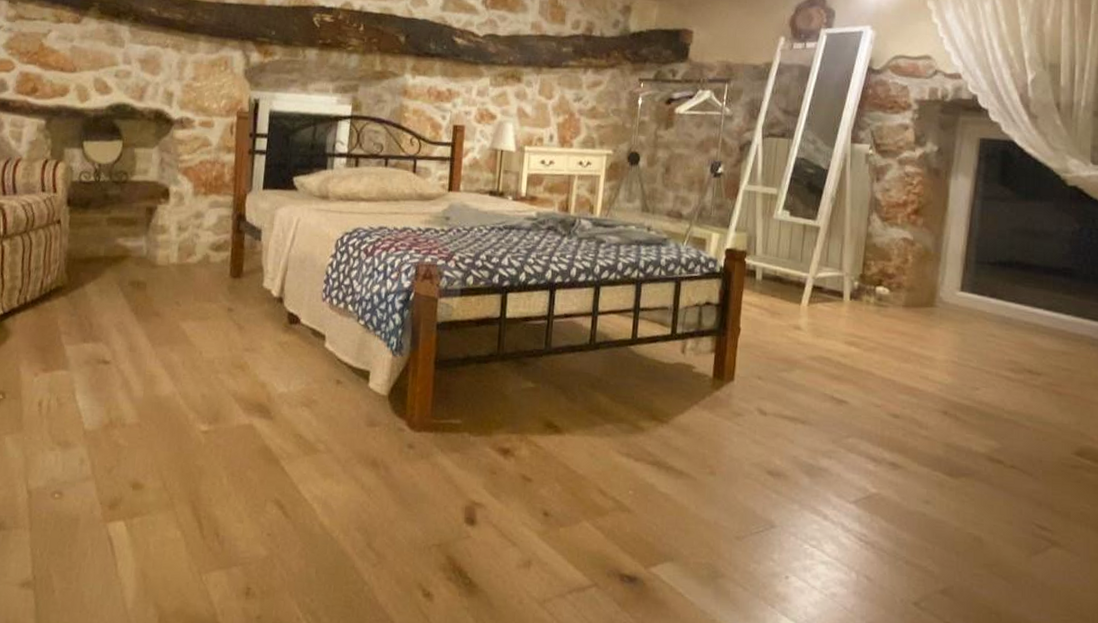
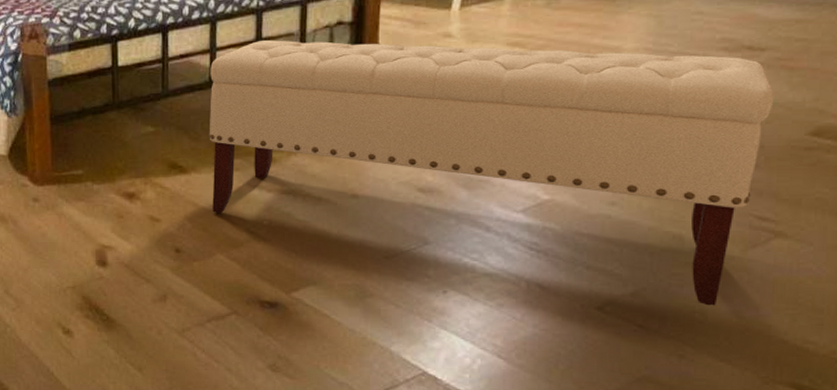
bench: none [582,310,1048,608] -> present [207,40,774,306]

